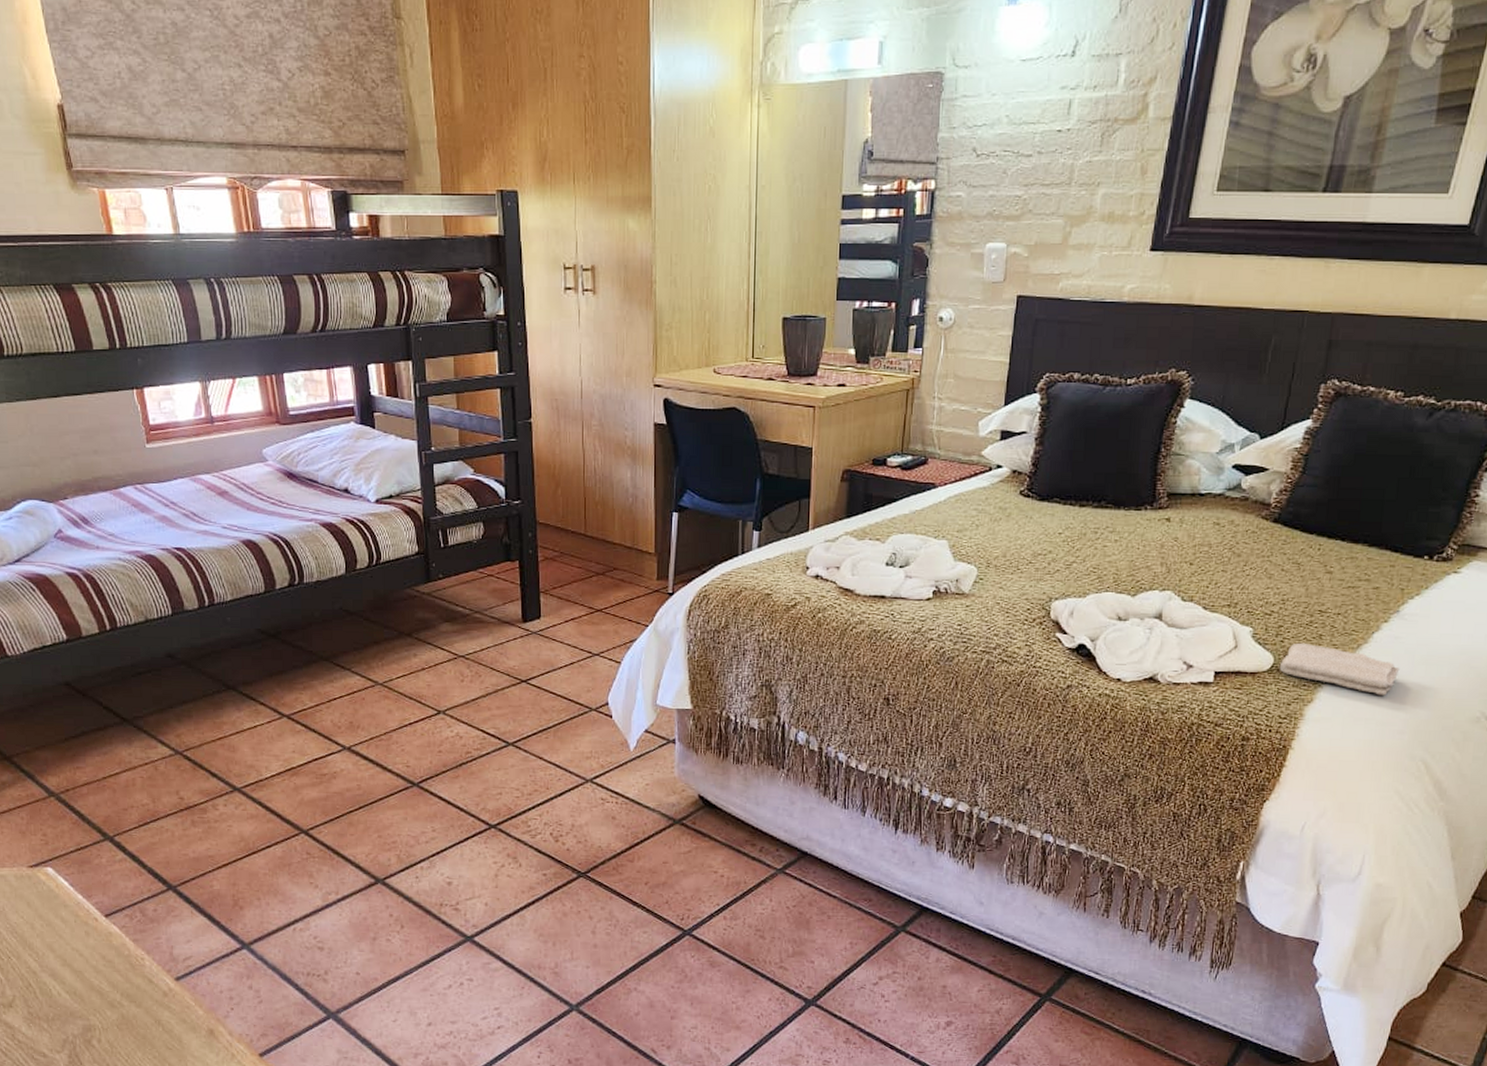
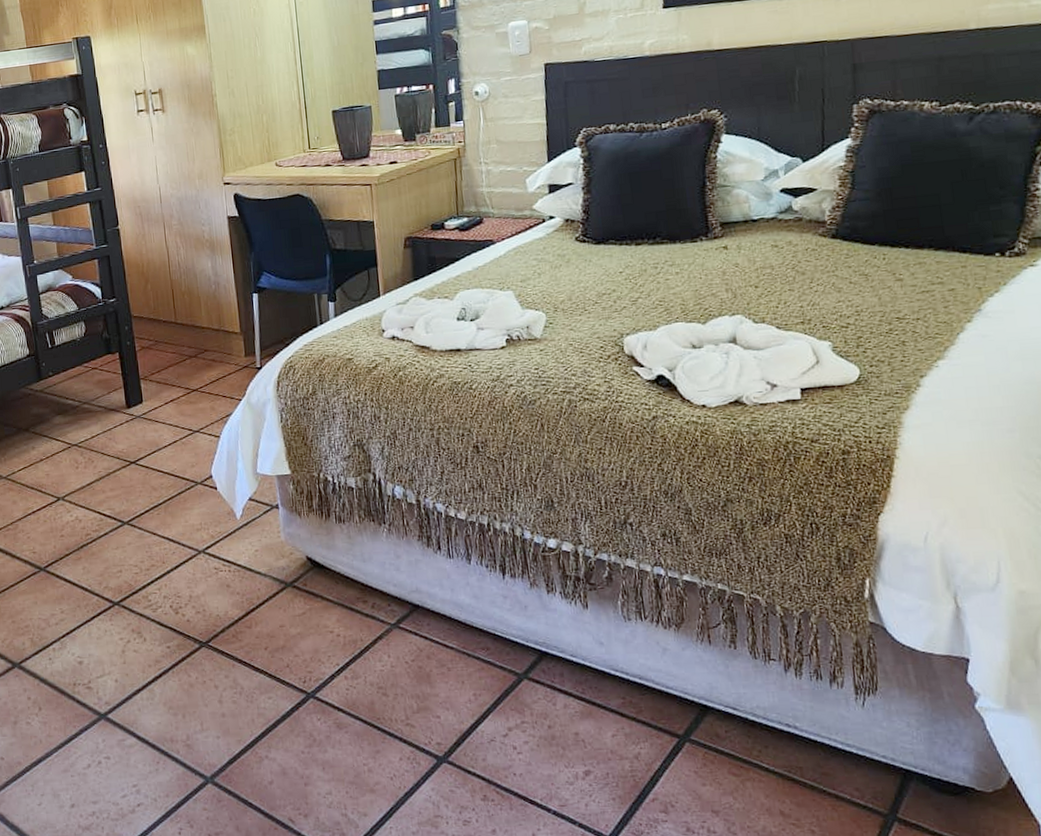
washcloth: present [1279,642,1400,696] -> none [866,351,995,396]

